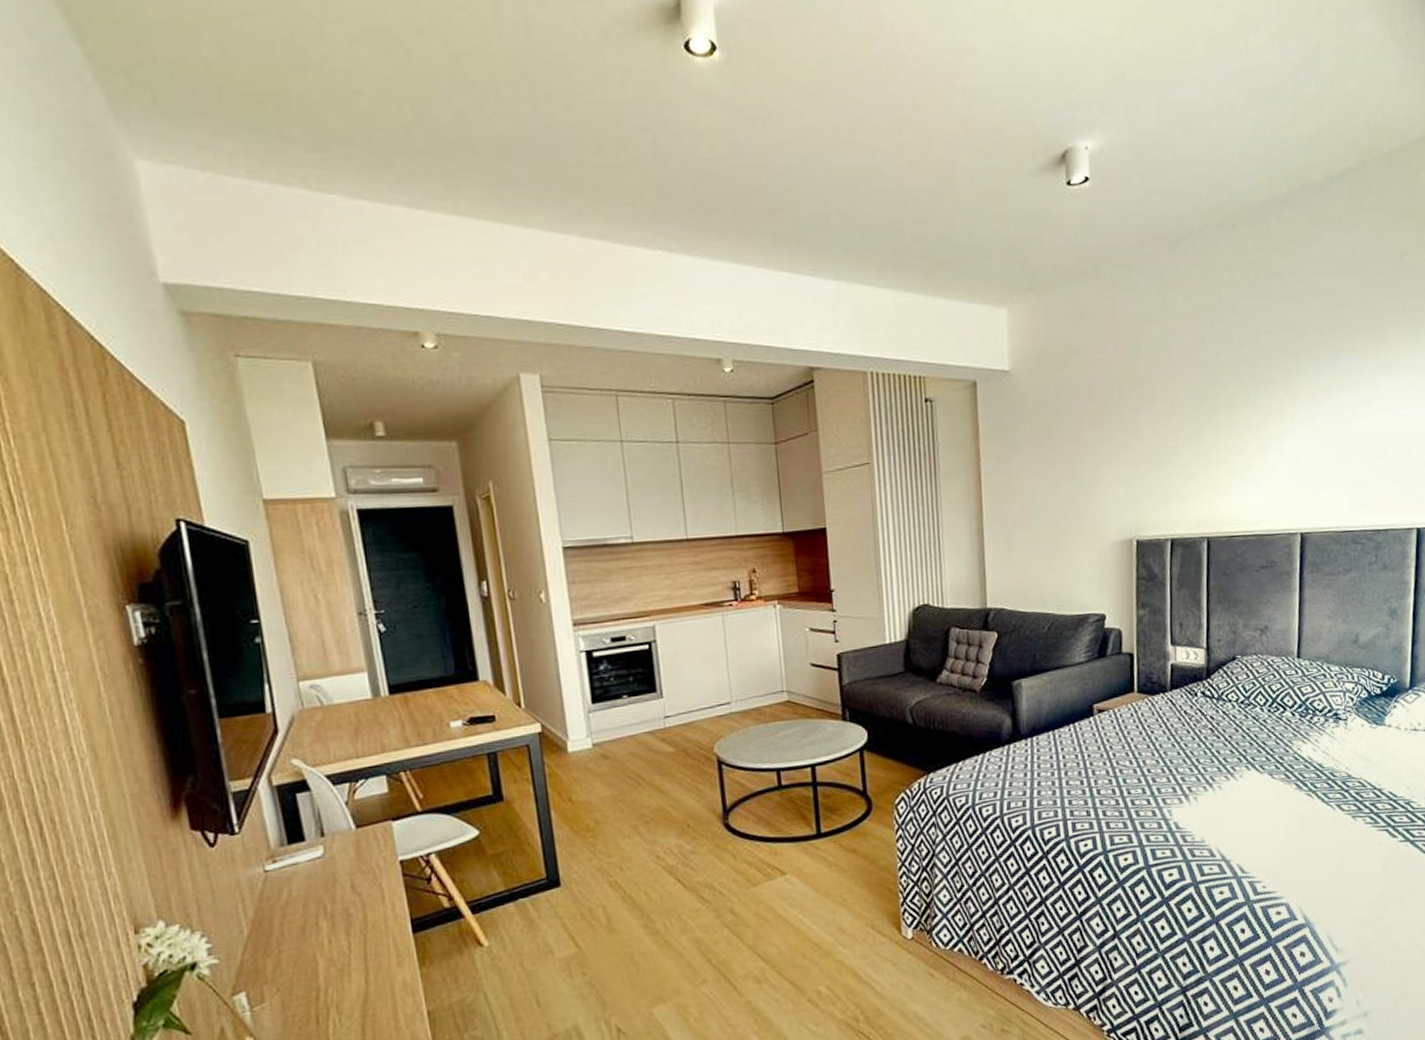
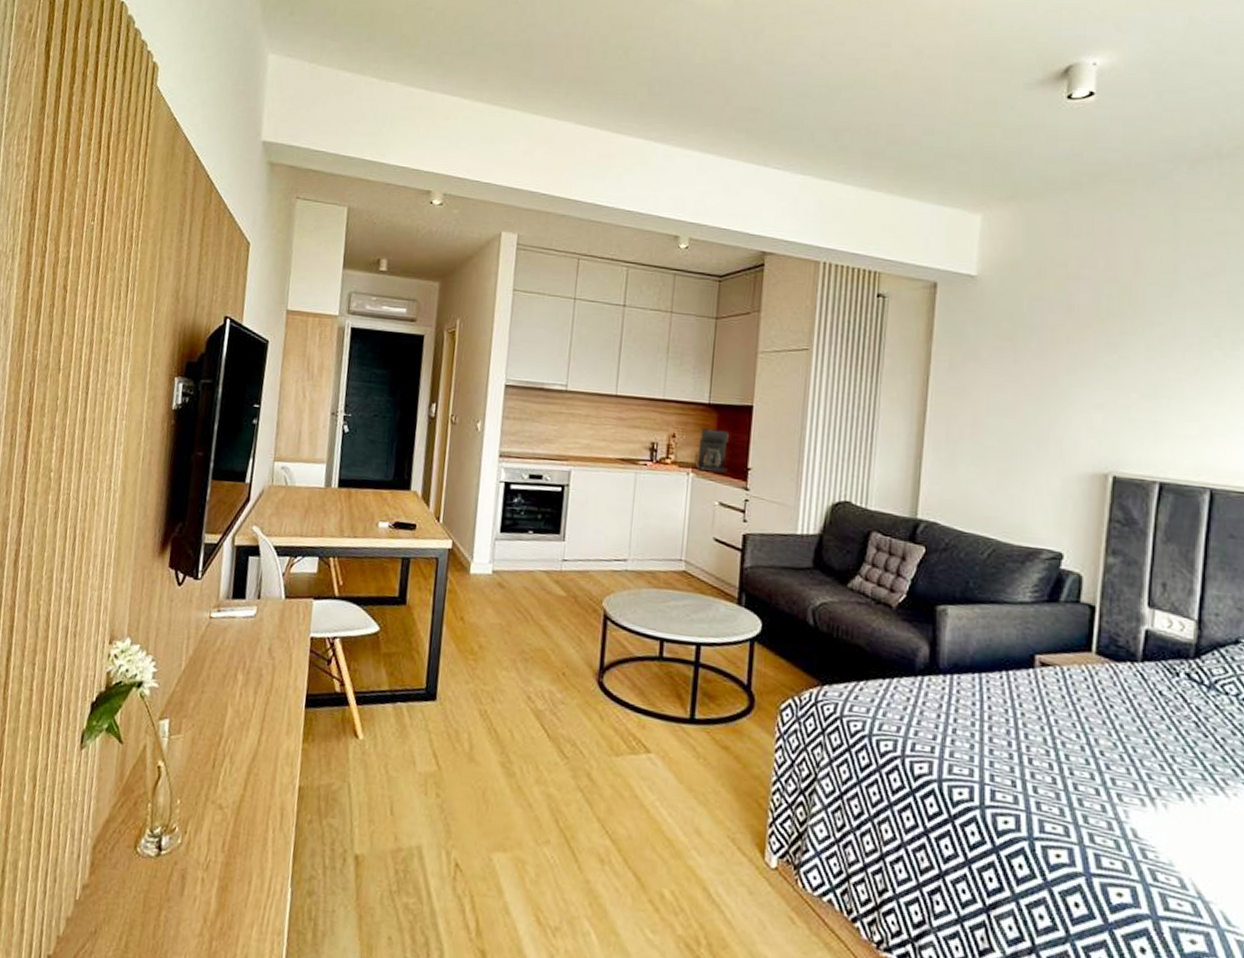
coffee maker: none [778,555,812,602] -> present [695,427,729,474]

